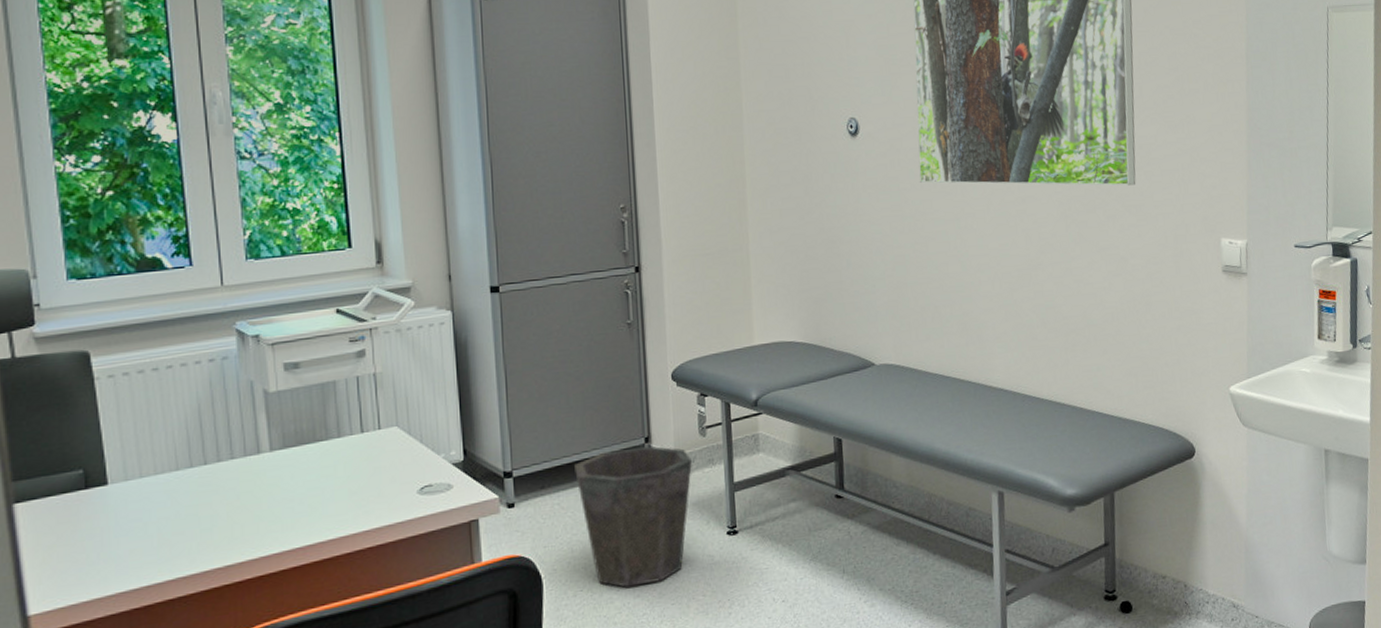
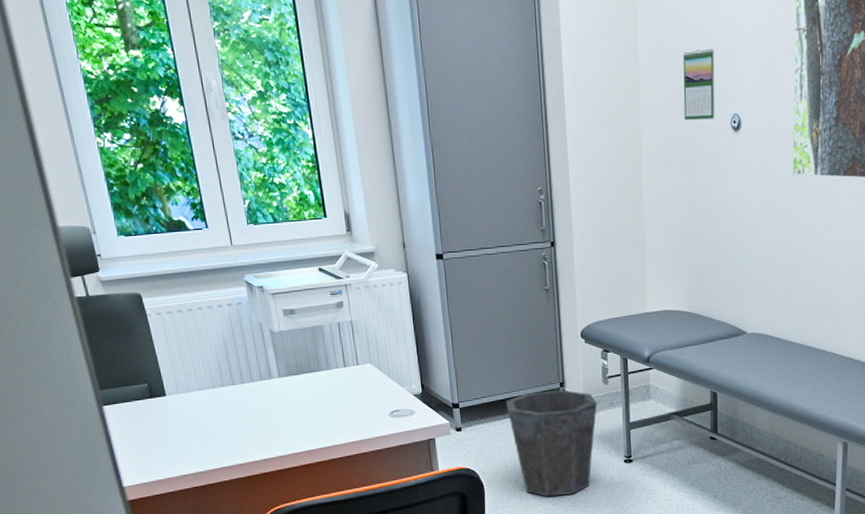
calendar: none [790,49,829,126] -> present [683,48,715,120]

